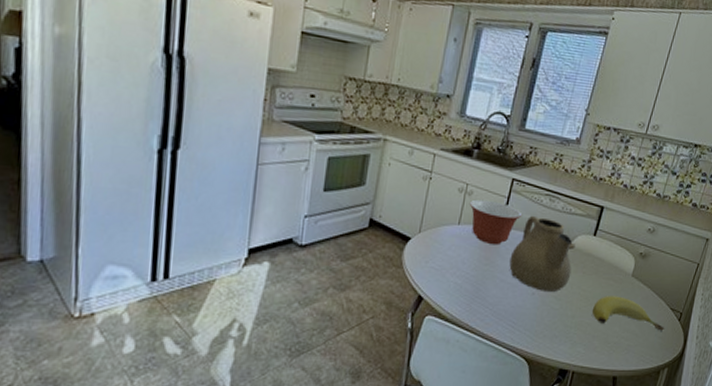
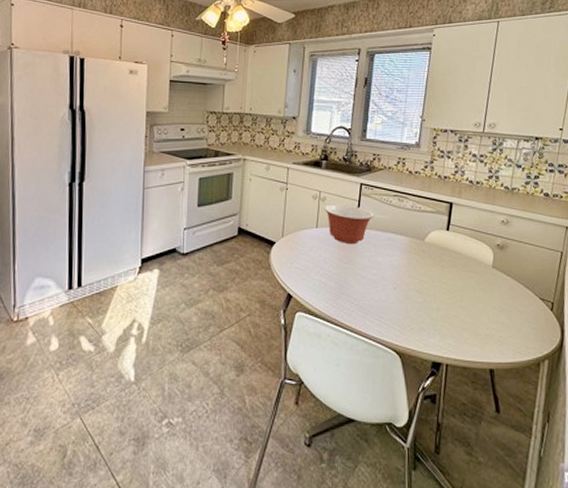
teapot: present [509,215,575,291] -> none [368,215,430,286]
banana: present [592,296,665,331] -> none [456,288,538,322]

